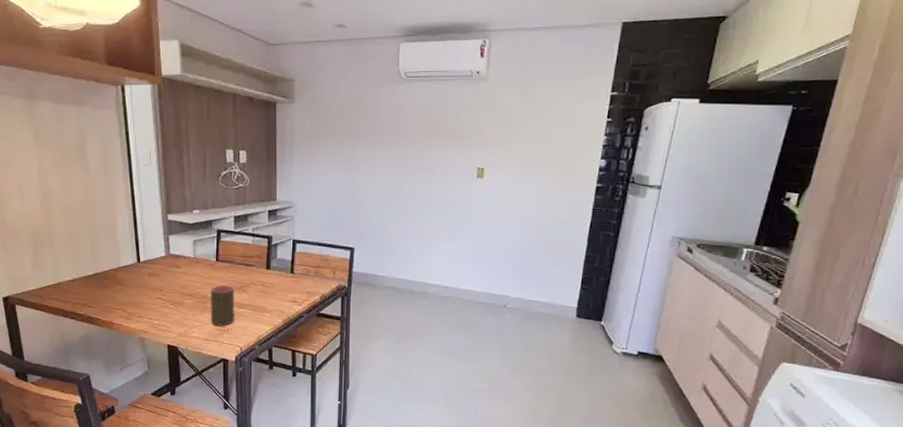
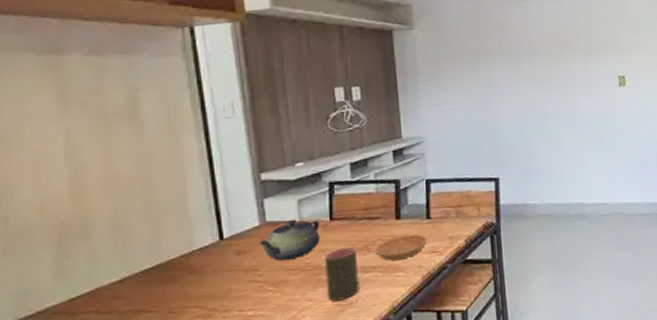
teapot: none [163,255,208,287] -> present [257,219,320,261]
saucer: none [248,283,289,303] -> present [375,234,426,261]

